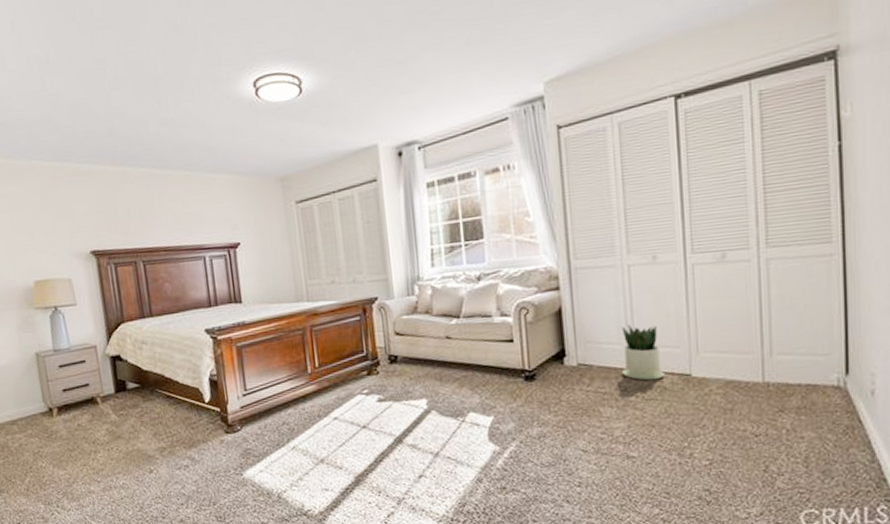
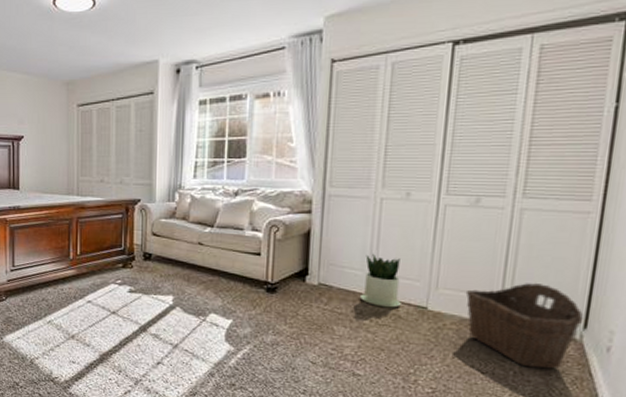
wicker basket: none [726,334,843,423] -> present [465,283,583,369]

